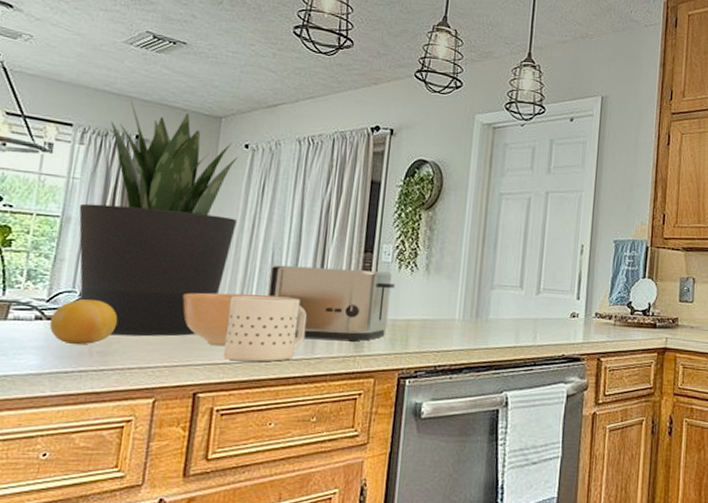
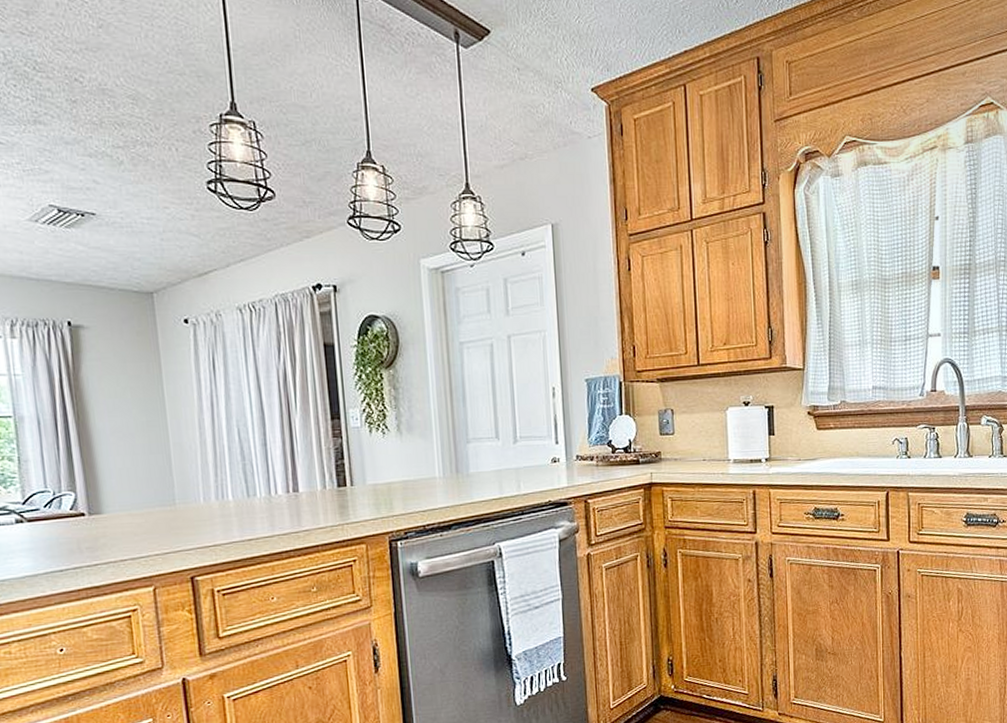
fruit: present [49,299,118,345] -> none [31,497,99,544]
planter: present [79,101,238,336] -> none [29,285,195,530]
bowl: present [182,292,292,345] -> none [157,473,268,529]
mug: present [223,295,307,362] -> none [205,473,289,542]
toaster: present [267,264,396,342] -> none [239,437,370,512]

